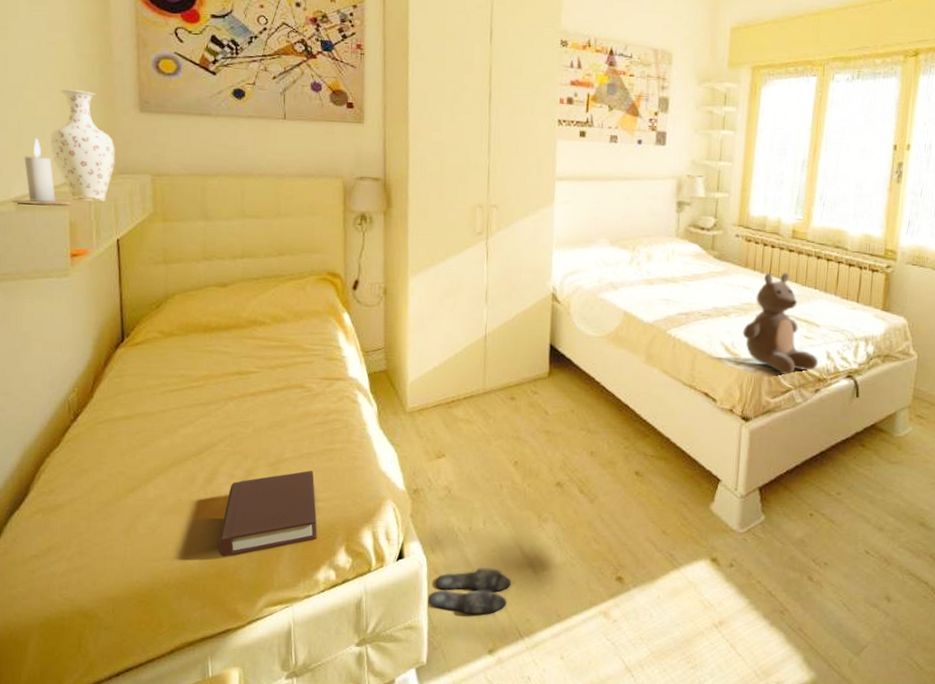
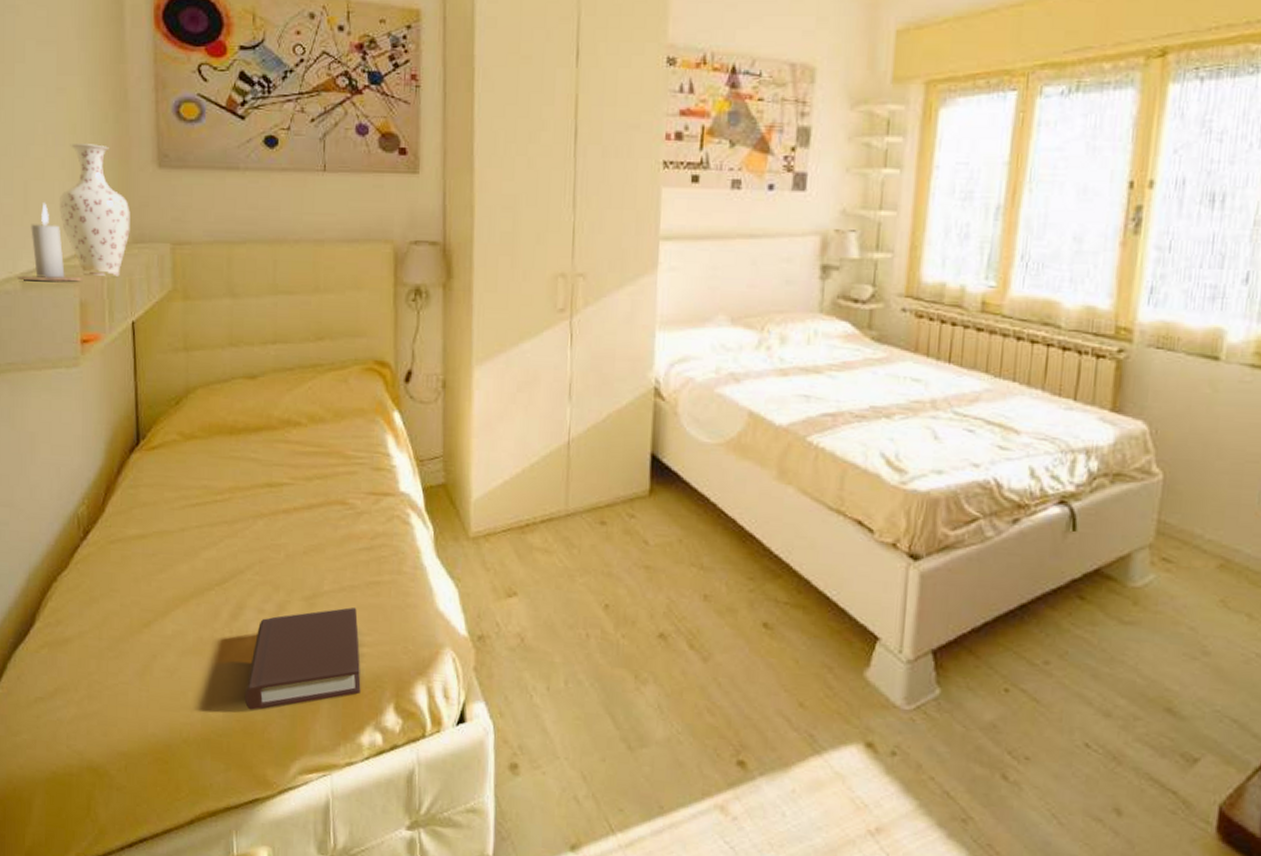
slippers: present [428,567,511,616] -> none [495,739,600,801]
teddy bear: present [742,272,819,374] -> none [910,358,1019,498]

